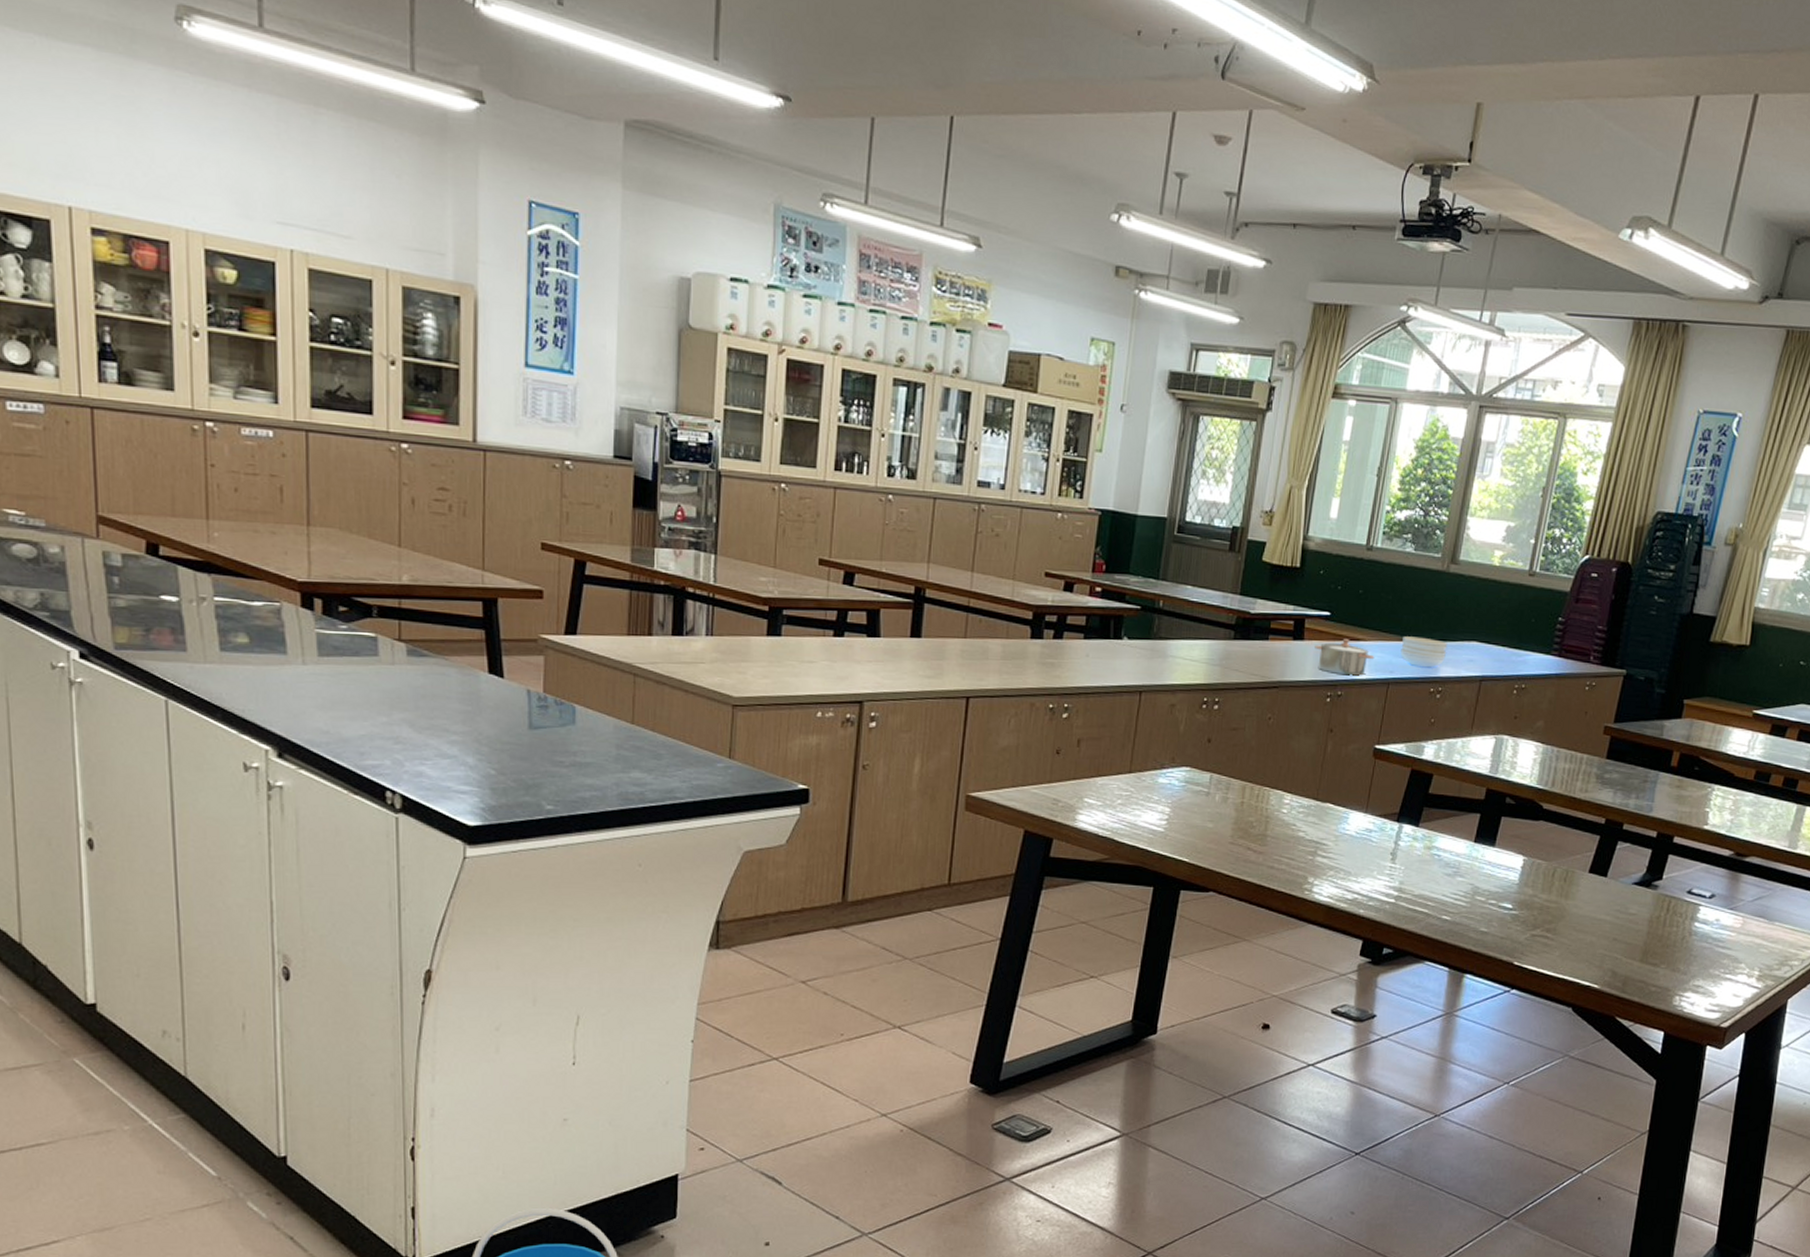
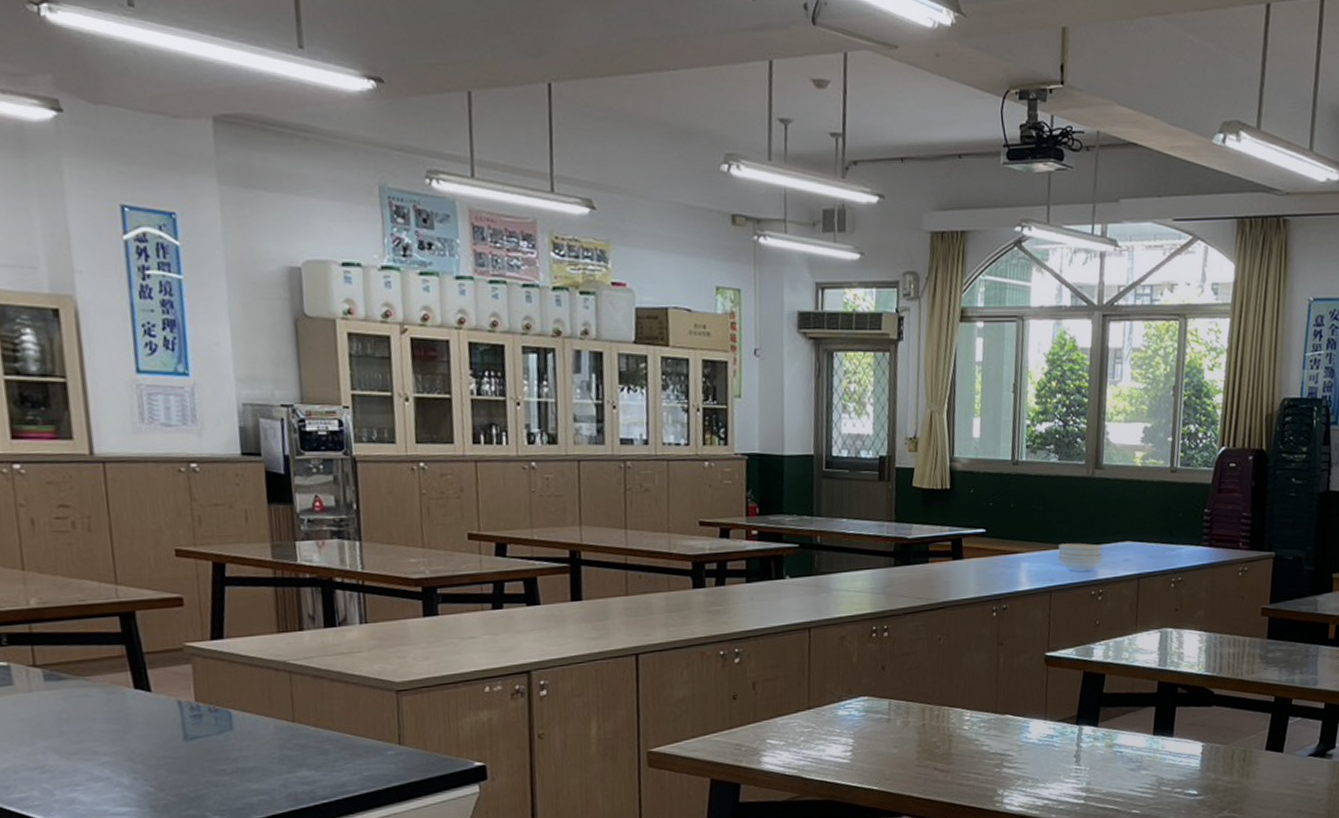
cooking pot: present [1315,639,1375,676] -> none [974,553,1034,589]

